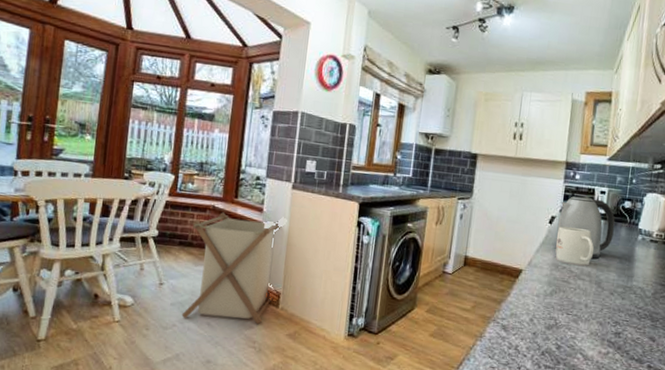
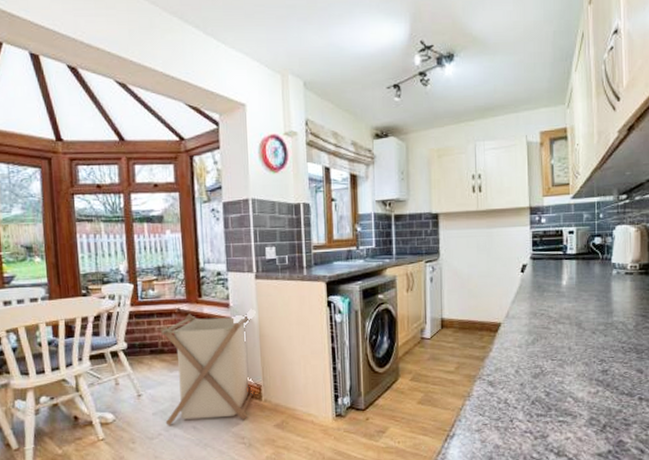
kettle: present [555,195,615,260] -> none [530,239,587,302]
mug: present [555,226,594,267] -> none [530,272,570,311]

